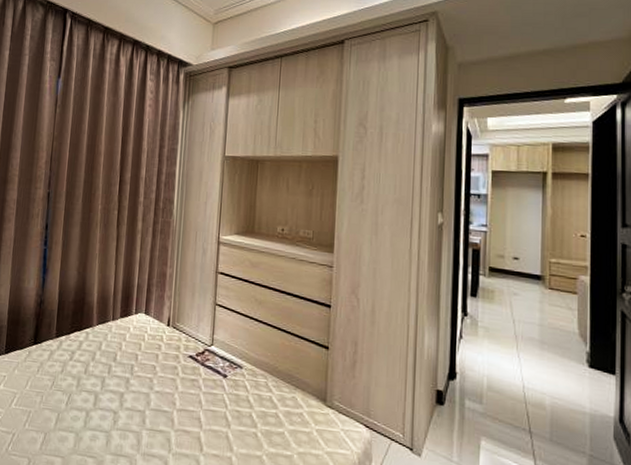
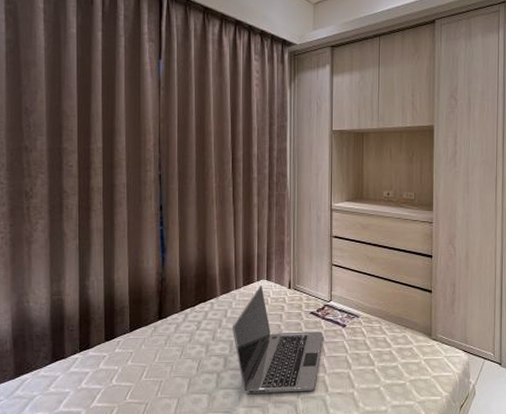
laptop: none [105,318,202,447] -> present [233,285,323,394]

